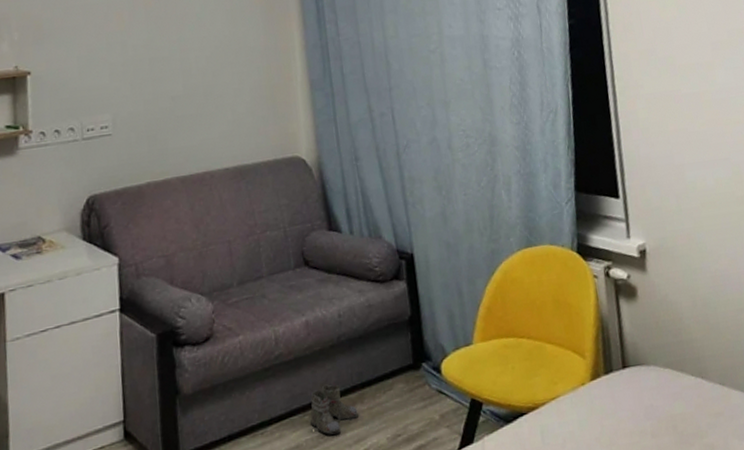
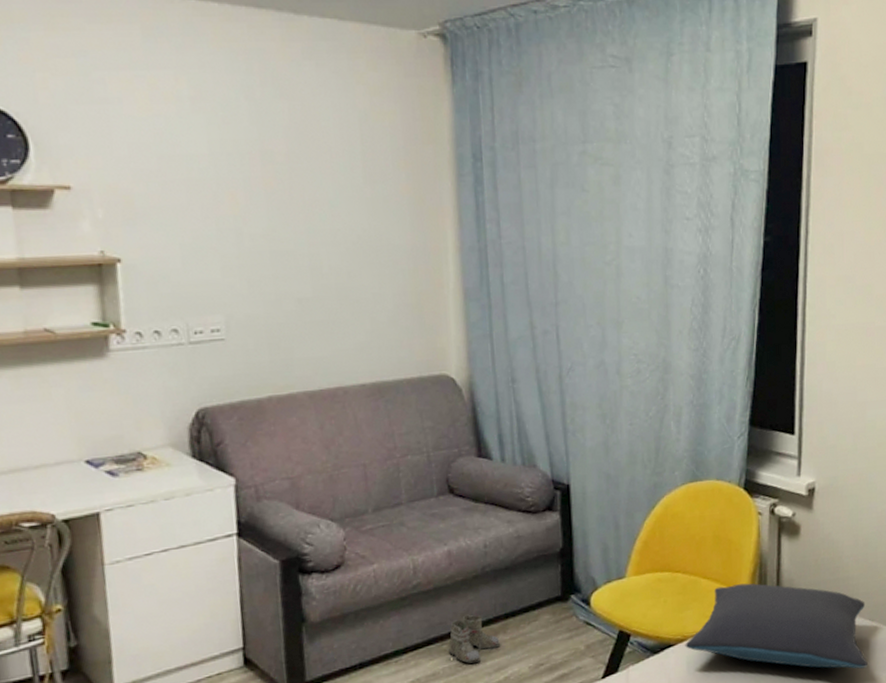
pillow: none [537,347,726,438] -> present [685,583,868,669]

